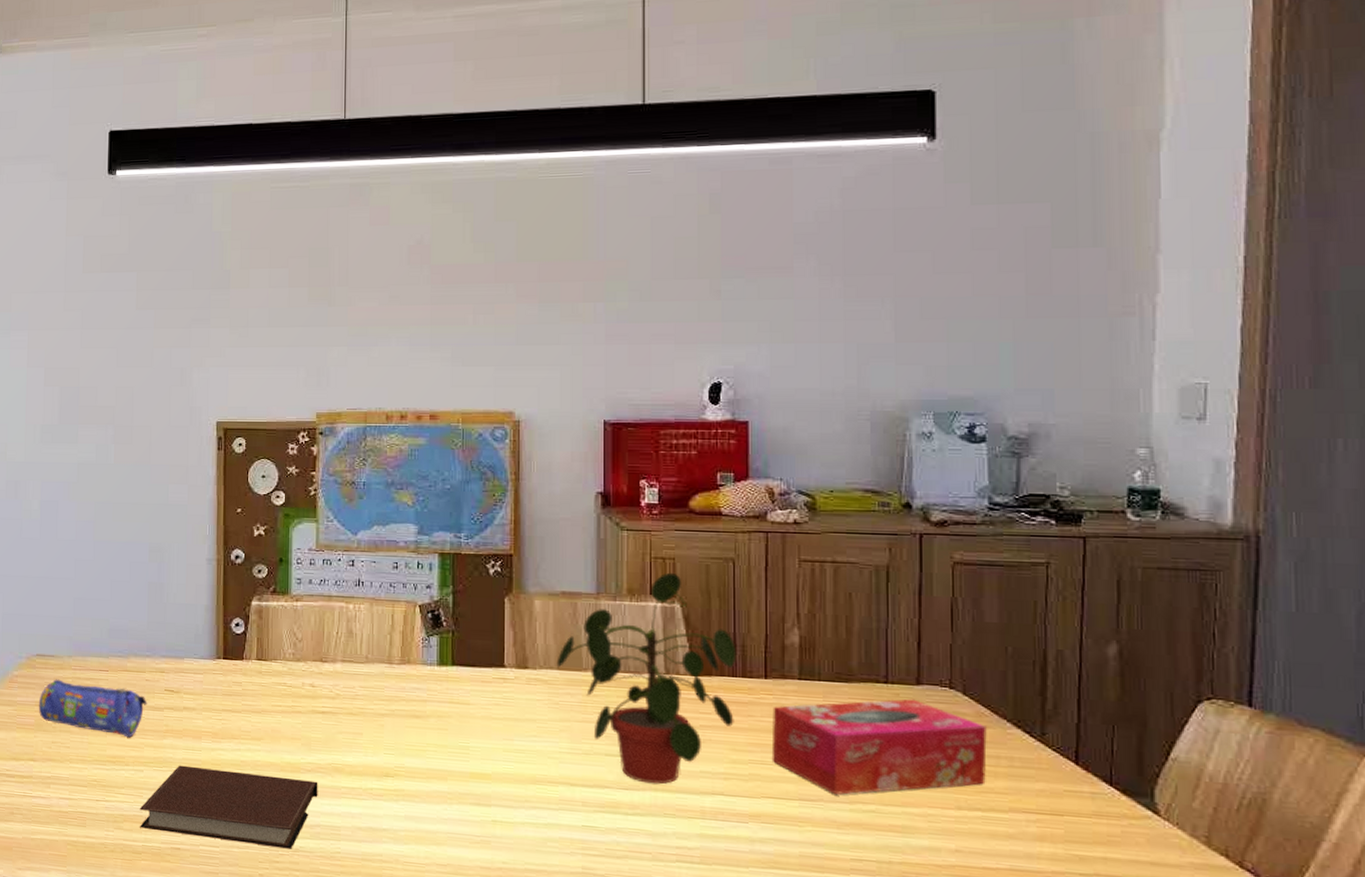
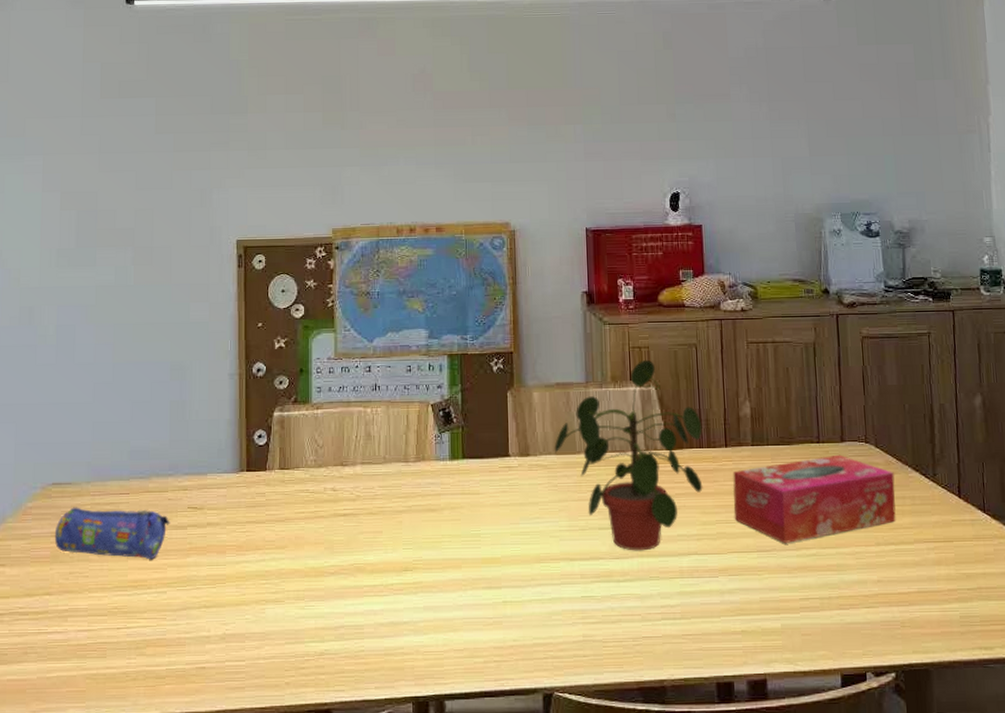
notebook: present [139,765,318,849] -> none [163,582,342,654]

